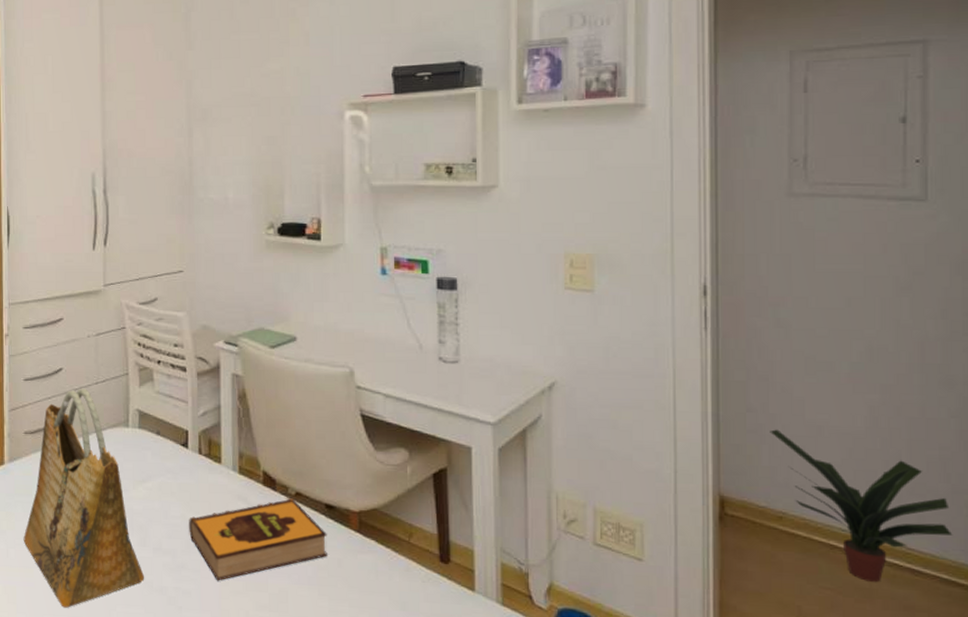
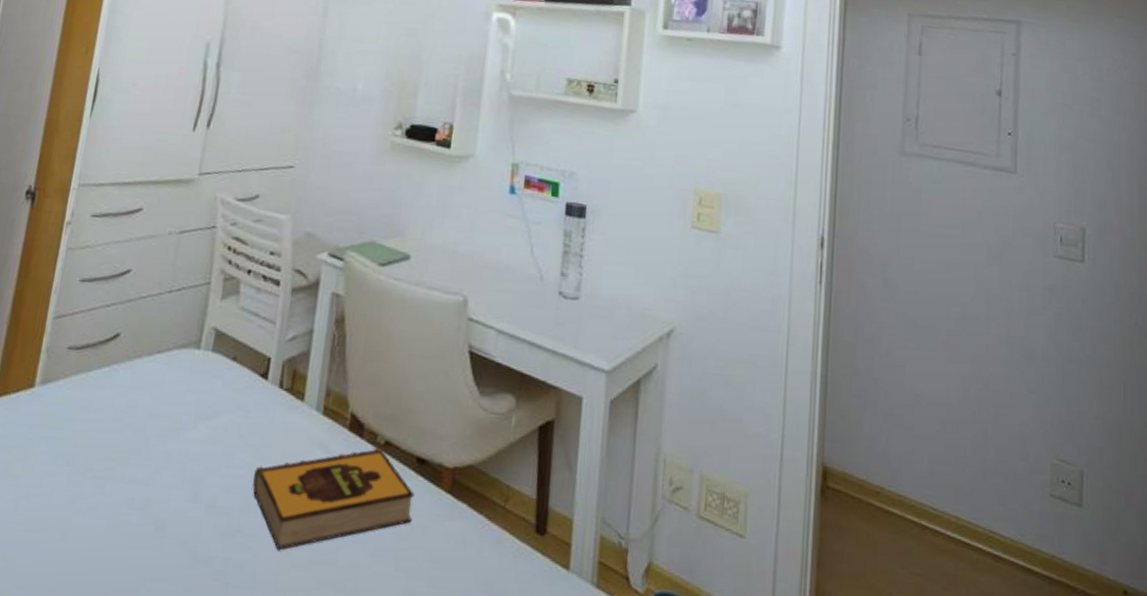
grocery bag: present [23,388,145,608] -> none [40,296,189,583]
potted plant: present [770,429,953,583] -> none [873,395,1030,569]

